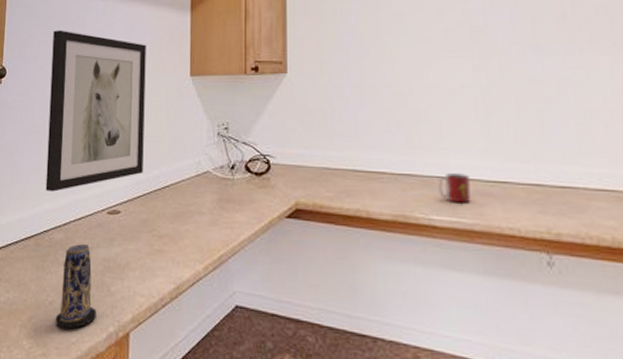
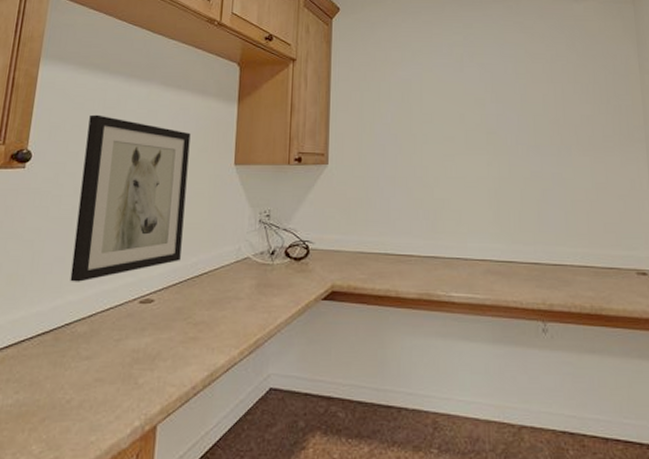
candle: present [55,244,97,329] -> none [72,336,121,428]
mug: present [437,173,471,203] -> none [457,255,483,281]

